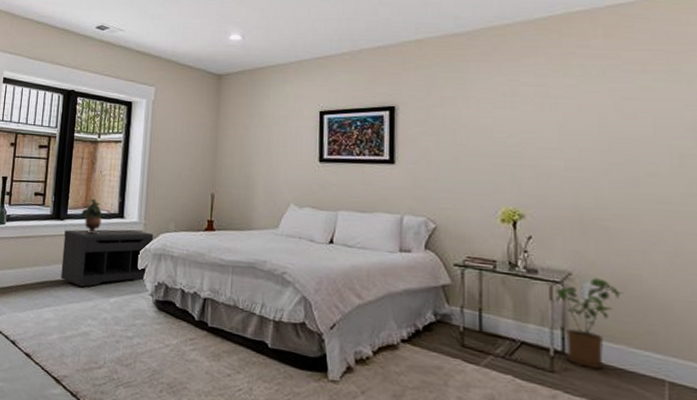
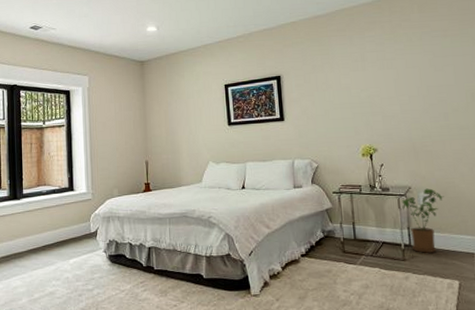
bench: present [60,229,154,287] -> none [22,199,102,254]
potted plant: present [80,198,103,234] -> none [35,177,55,208]

